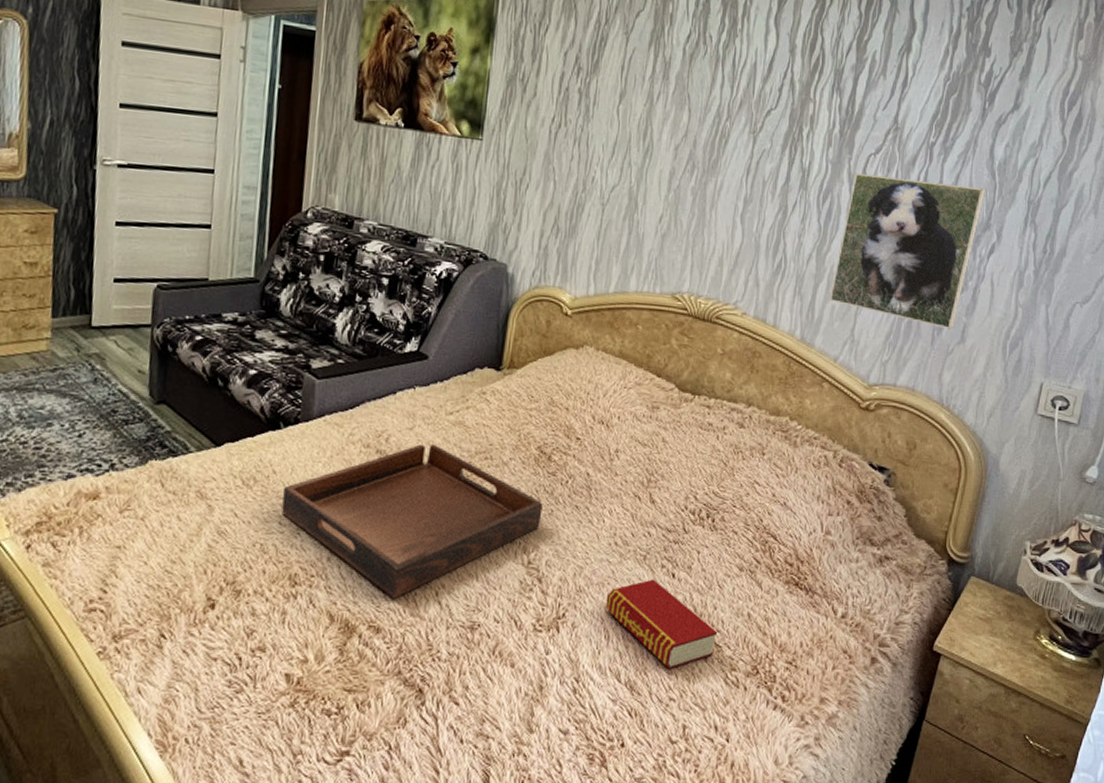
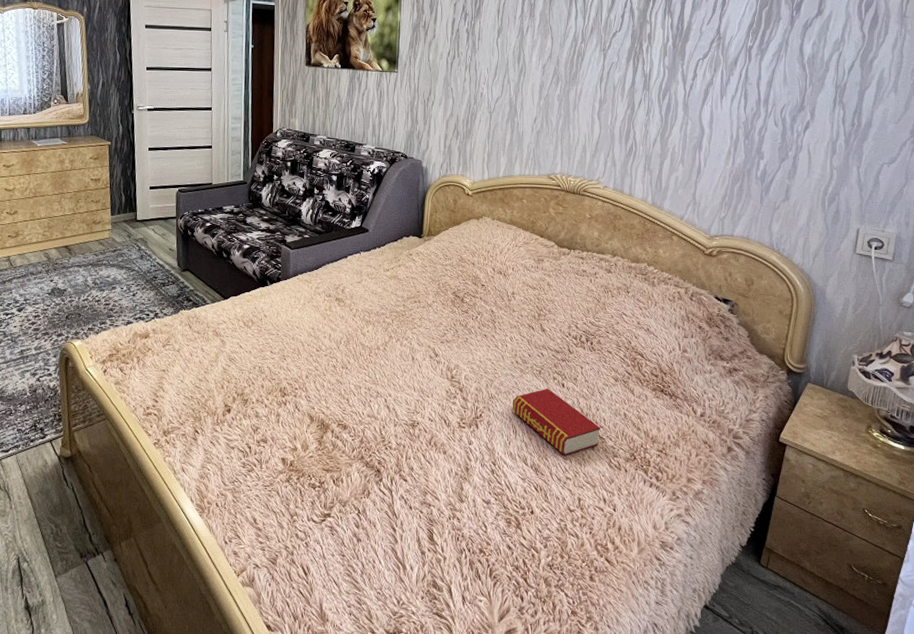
serving tray: present [281,444,543,599] -> none [272,293,460,404]
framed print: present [829,172,986,330] -> none [673,74,799,190]

